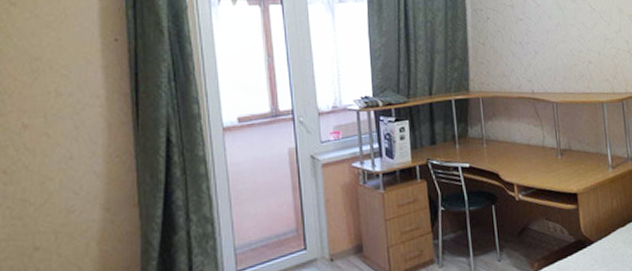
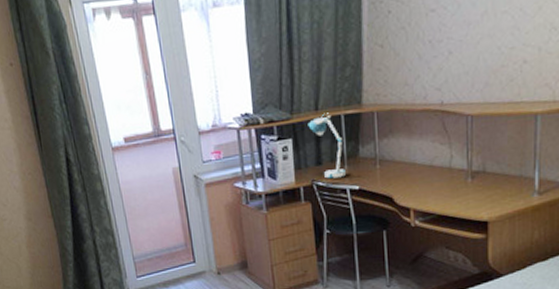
desk lamp: none [423,97,457,157] -> present [308,113,346,179]

